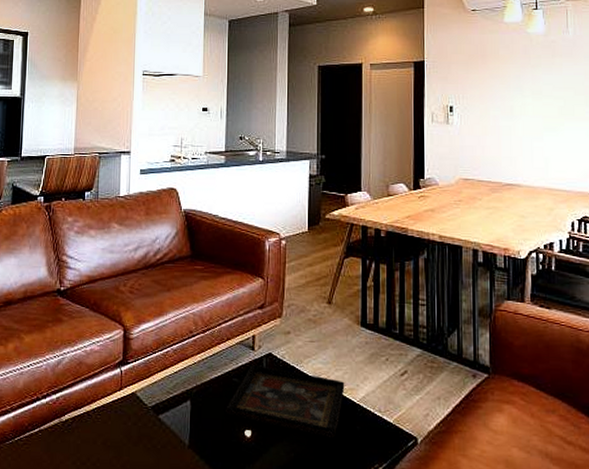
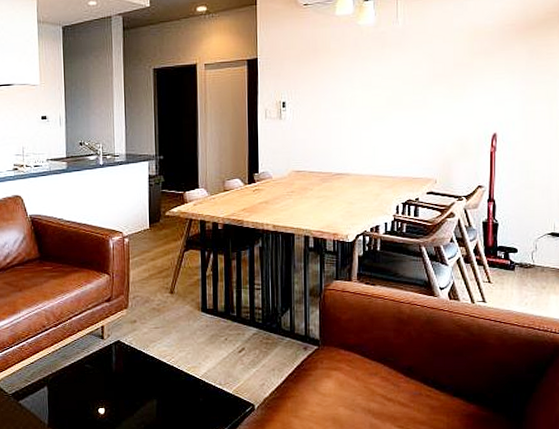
decorative tray: present [226,365,345,437] -> none [80,352,188,409]

